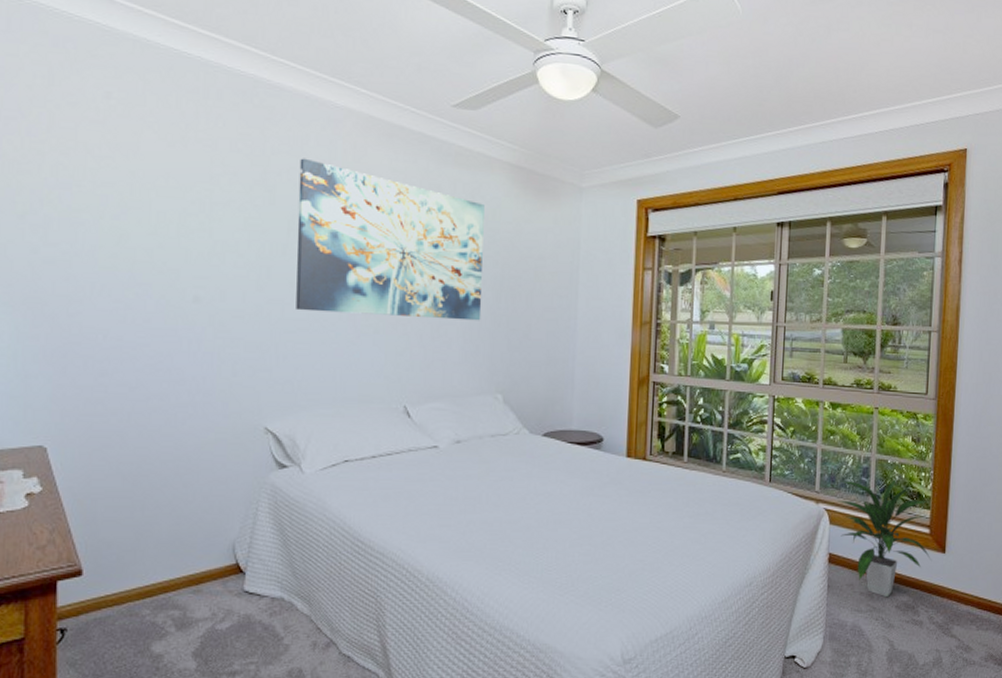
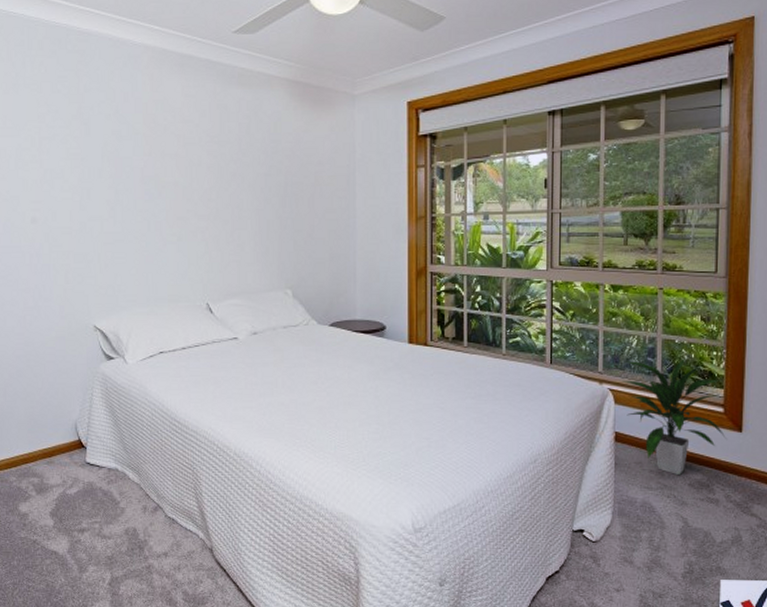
wall art: present [296,158,485,321] -> none [108,92,269,225]

